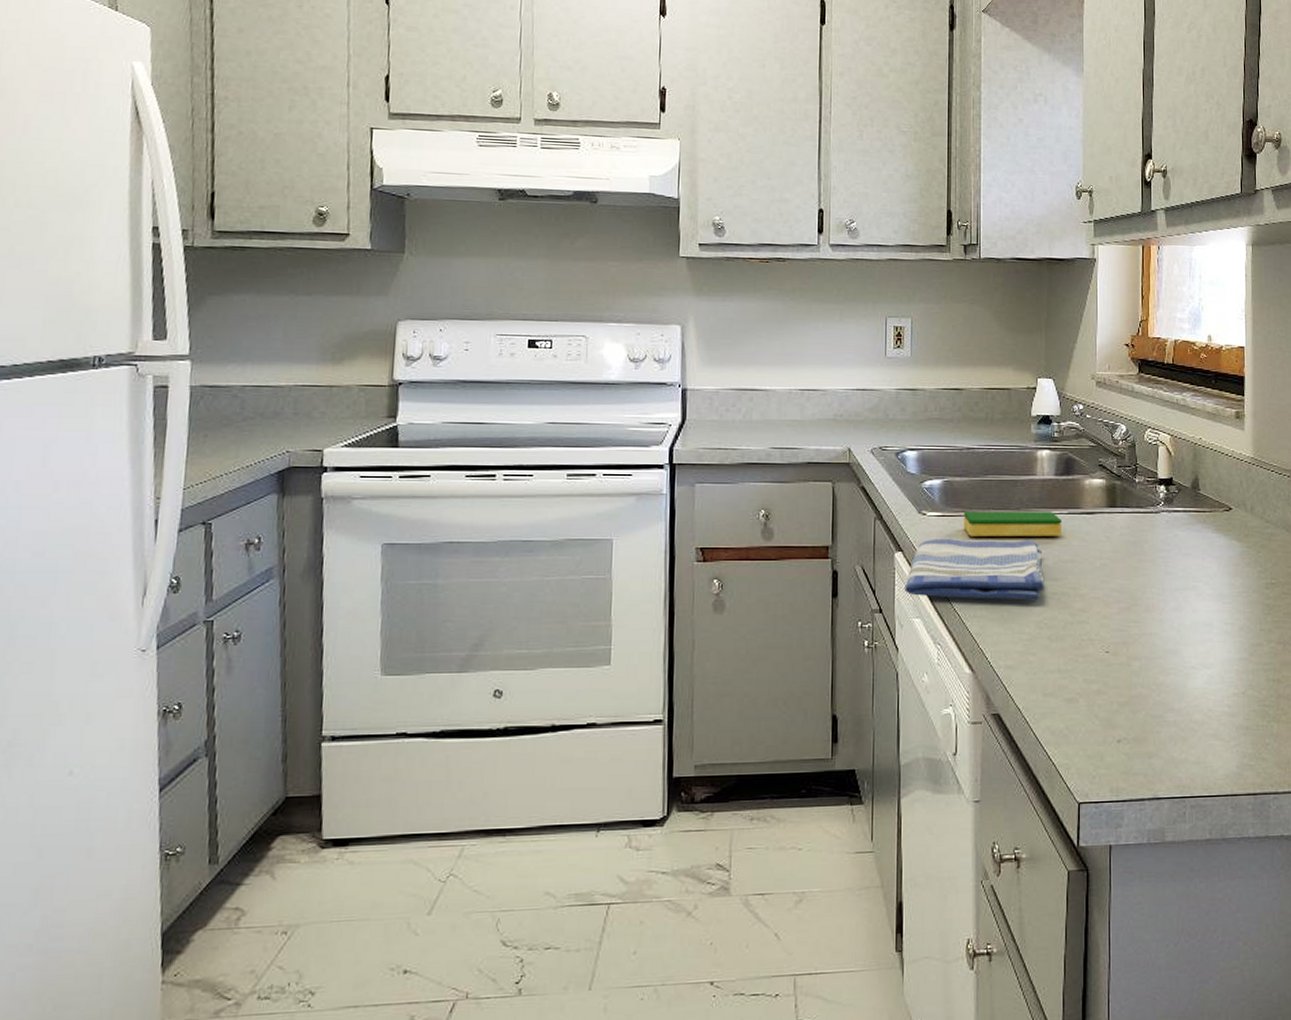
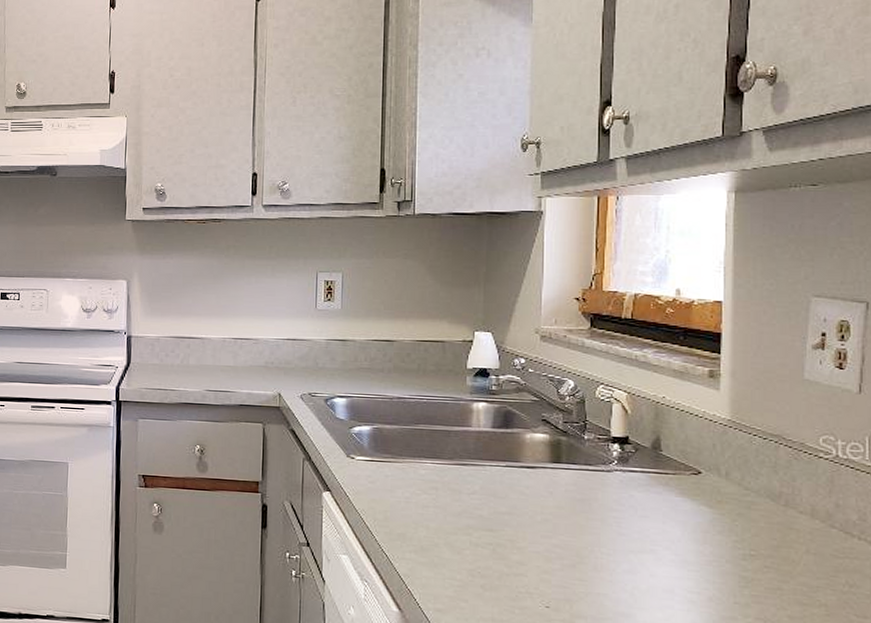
dish towel: present [905,538,1044,601] -> none [332,481,478,549]
dish sponge: present [963,511,1061,536] -> none [392,458,498,488]

